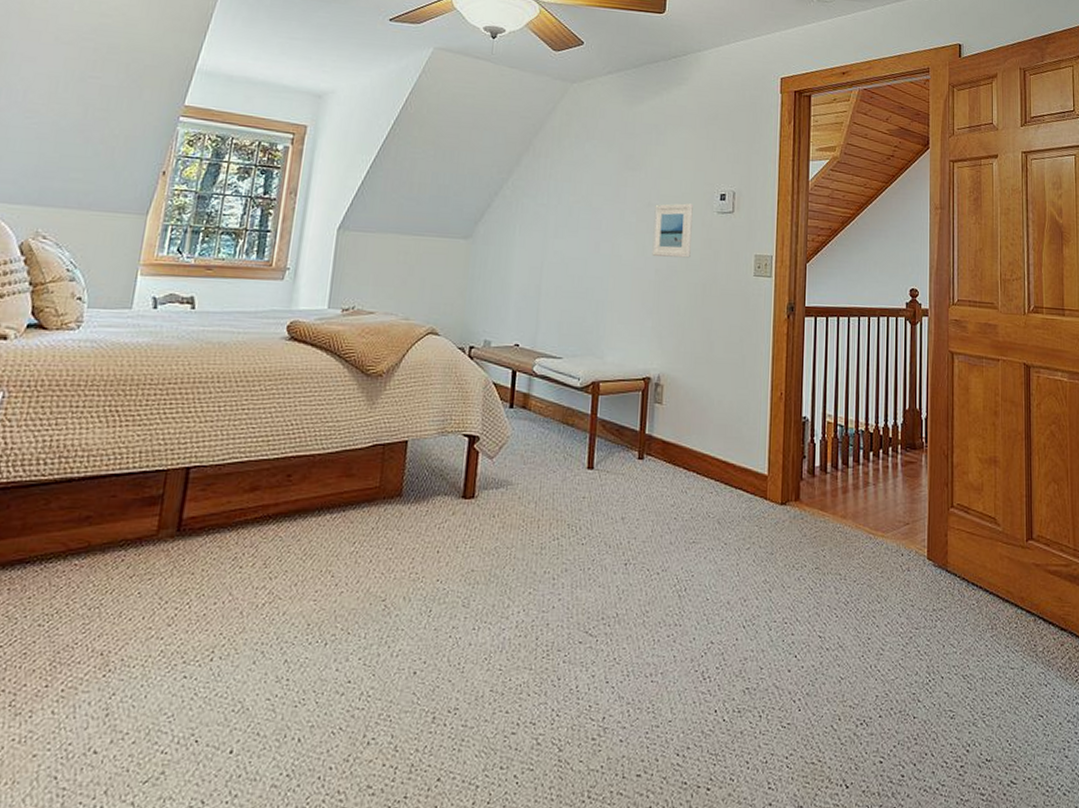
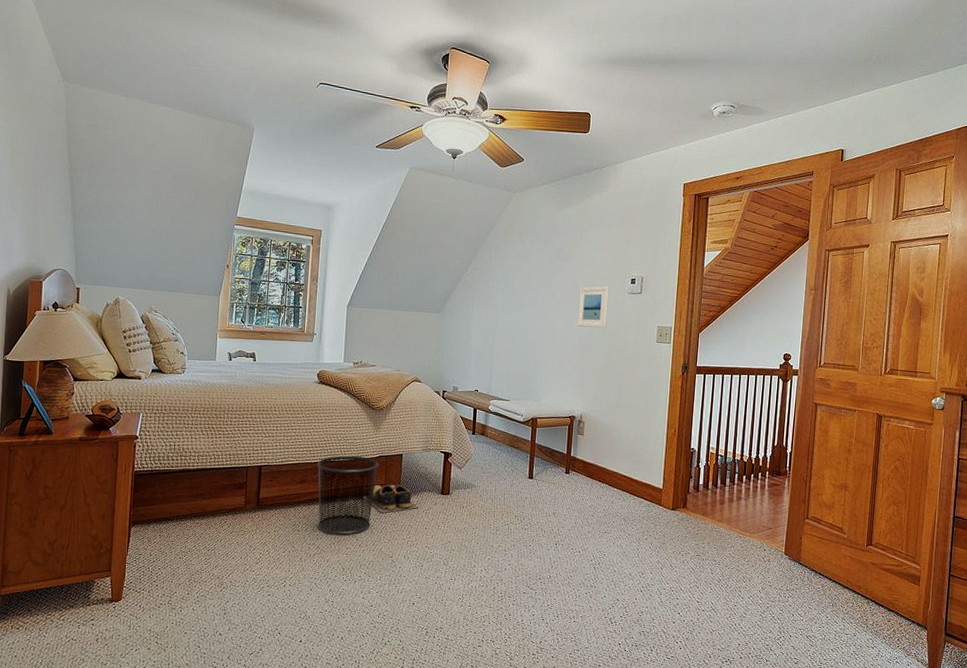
waste bin: none [272,446,372,571] -> present [316,455,379,535]
shoes: none [345,485,428,531] -> present [363,483,418,513]

